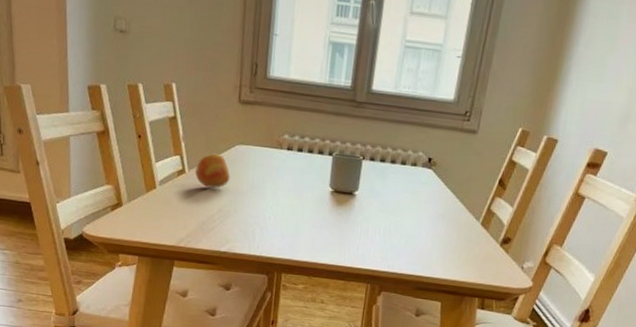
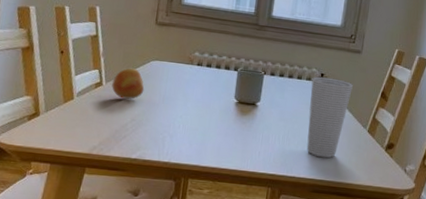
cup: none [410,161,466,254] -> present [306,76,353,158]

